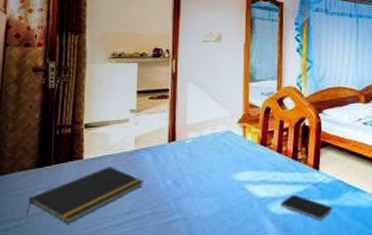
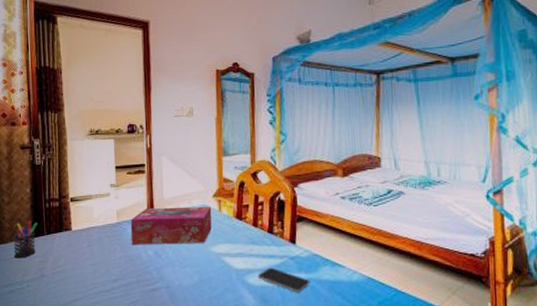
pen holder: none [12,149,45,192] -> present [13,221,38,259]
notepad: present [26,167,143,224] -> none [27,238,127,288]
tissue box: none [149,132,236,175] -> present [130,206,212,245]

